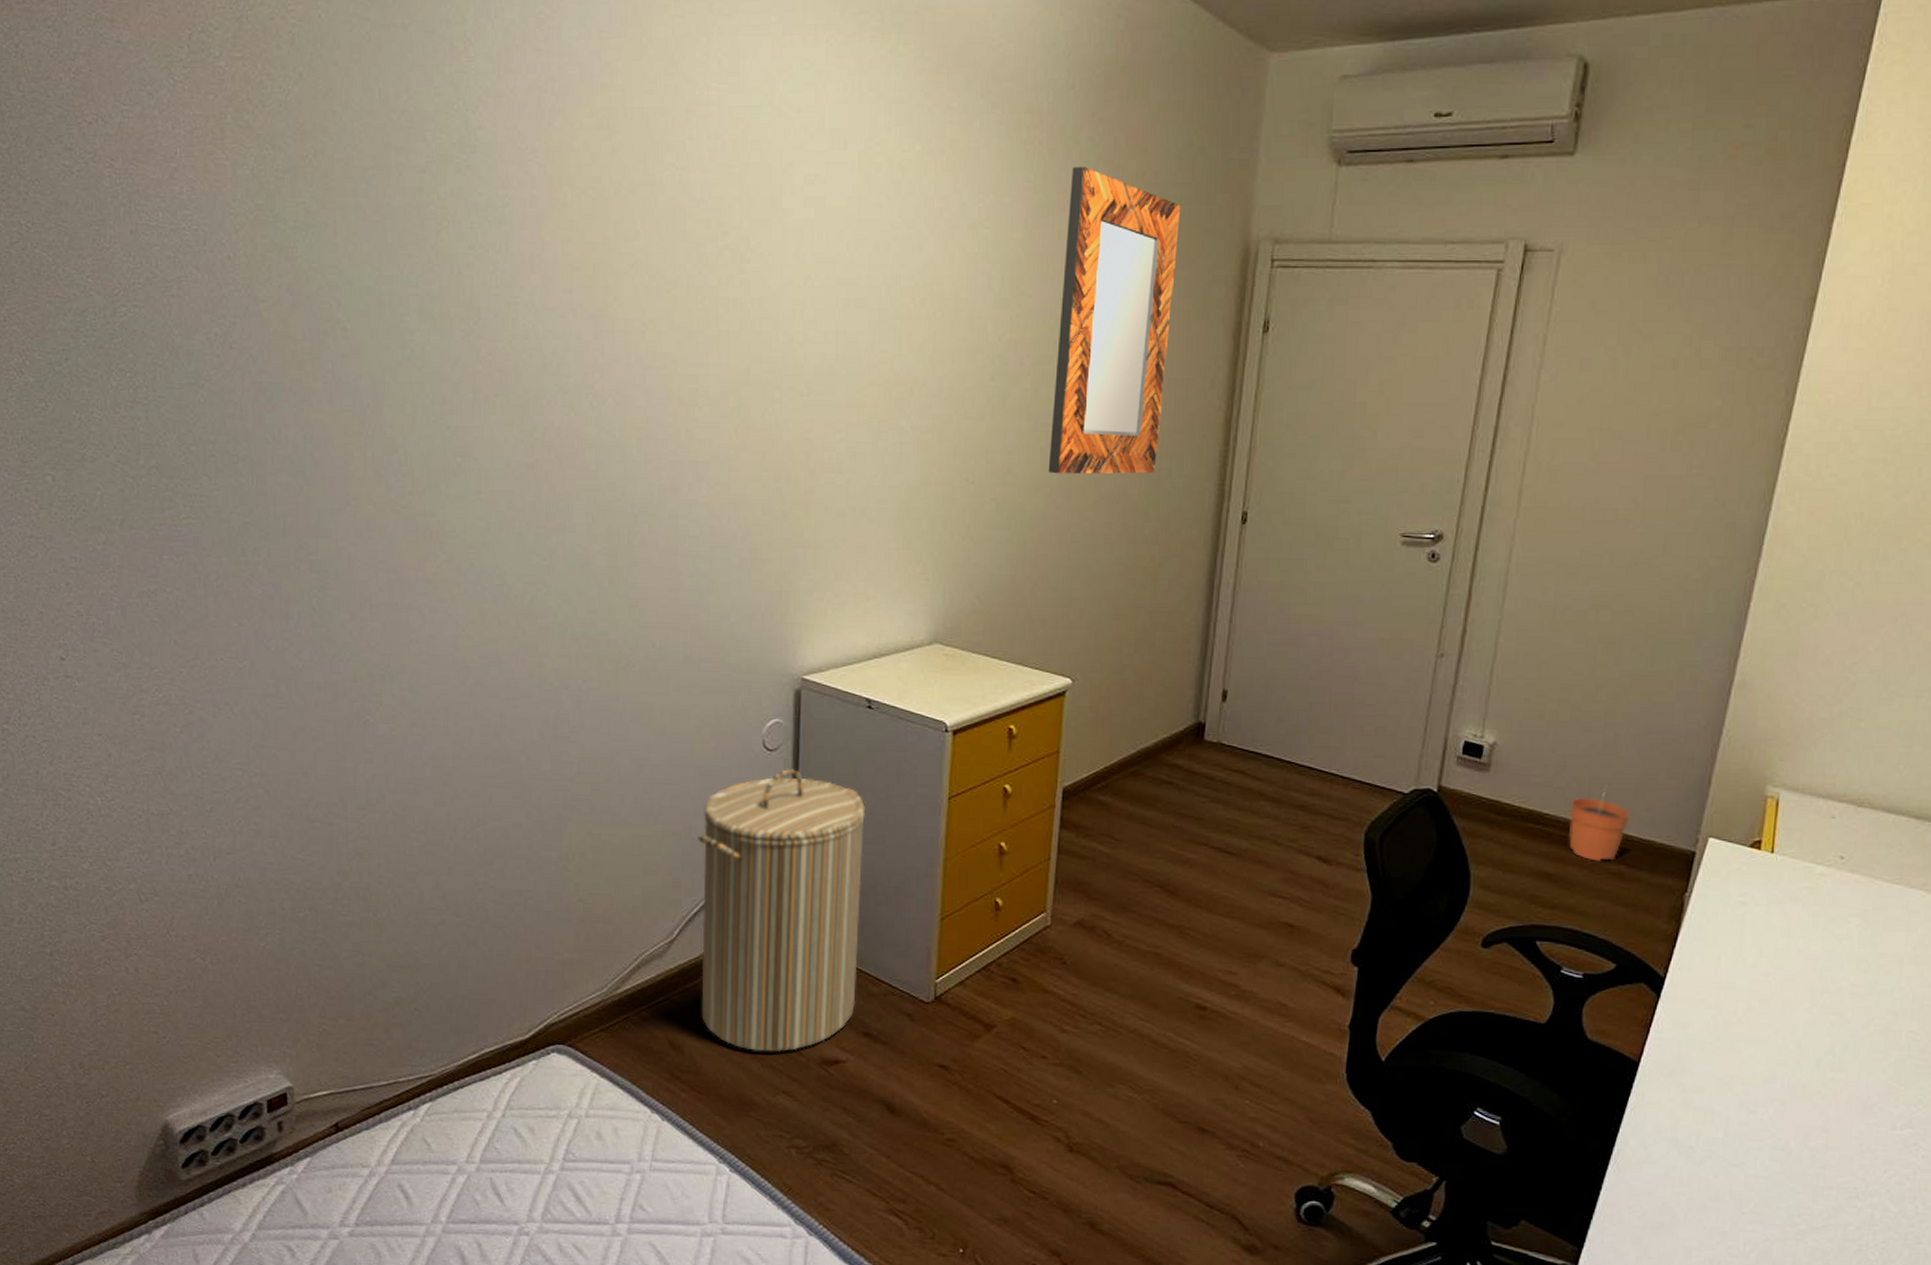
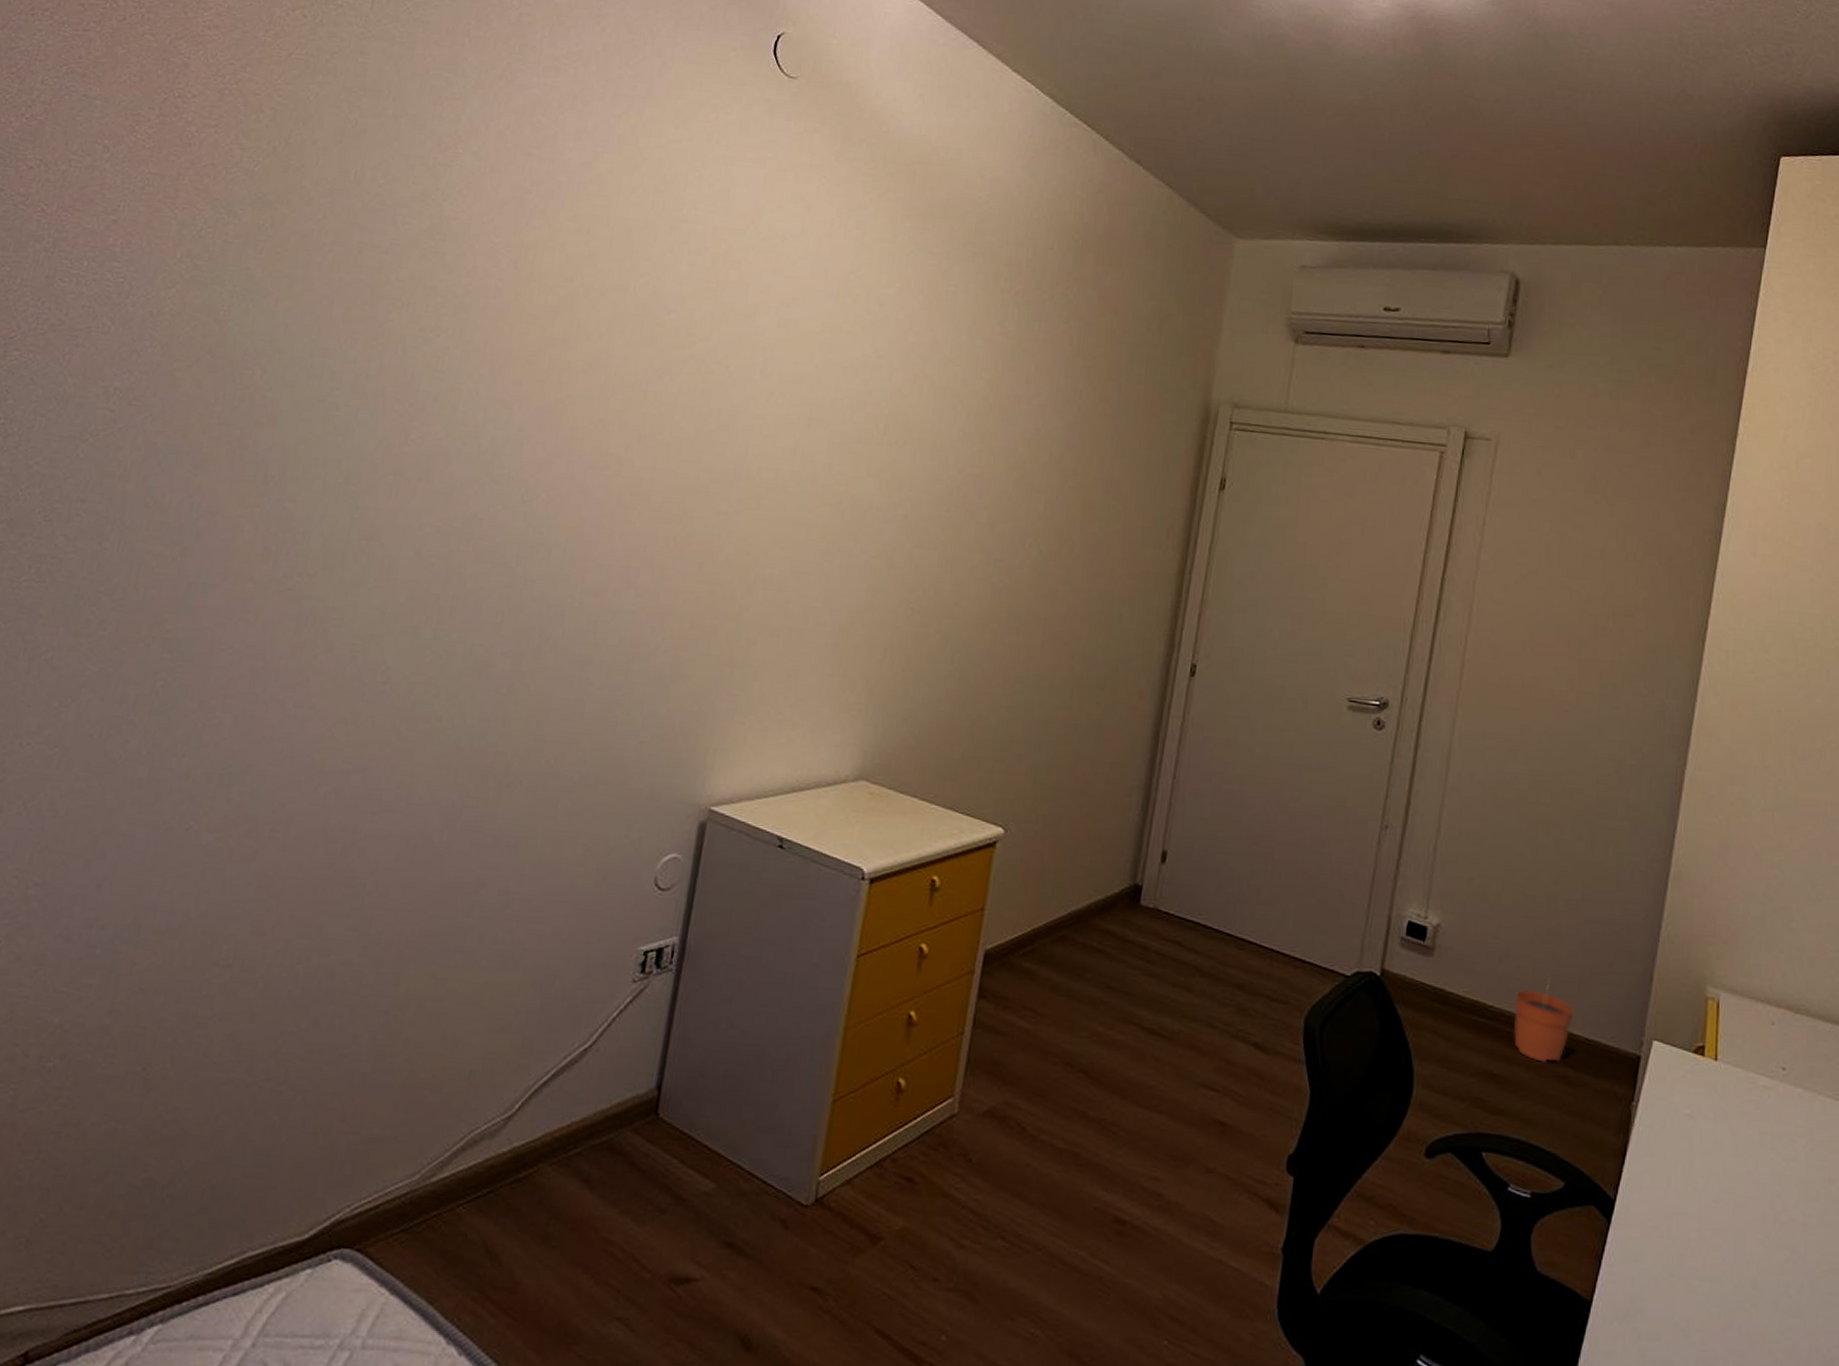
laundry hamper: present [698,768,866,1053] -> none [530,912,763,1266]
home mirror: present [1048,166,1180,475] -> none [997,318,1146,618]

